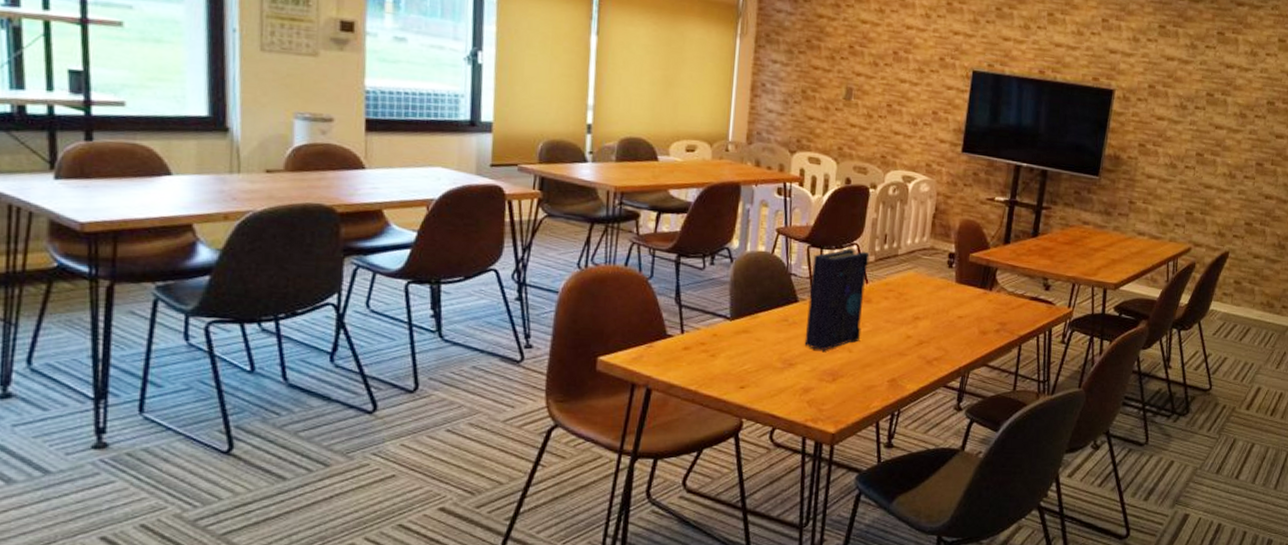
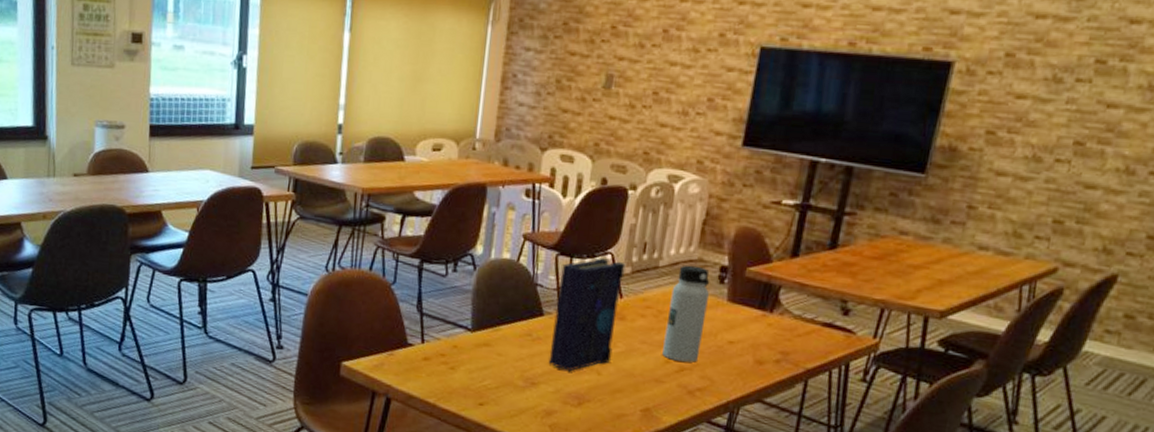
water bottle: none [904,252,941,336] -> present [662,265,710,362]

